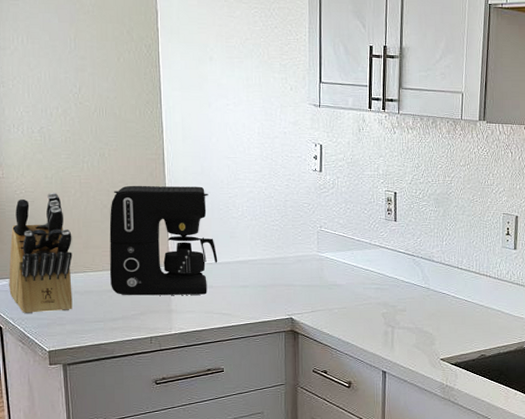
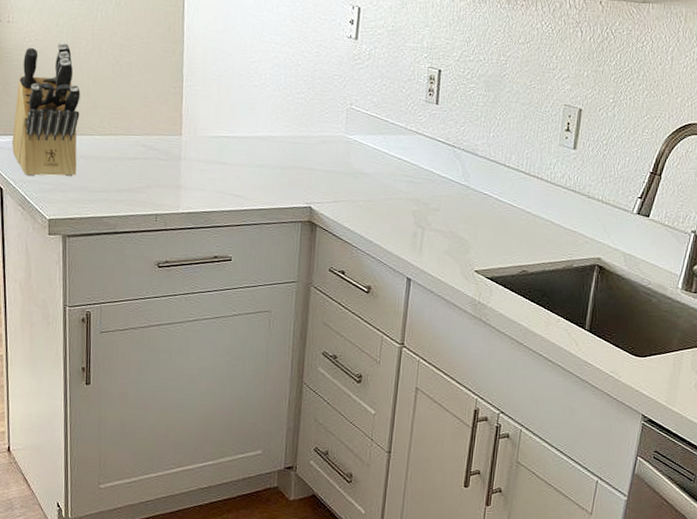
coffee maker: present [109,185,218,296] -> none [117,40,234,172]

